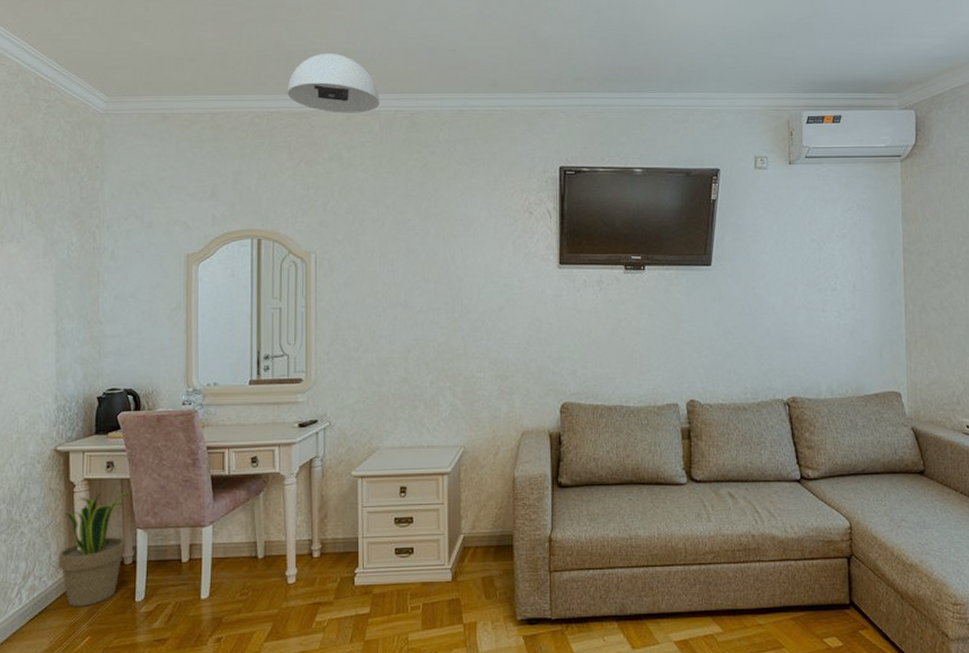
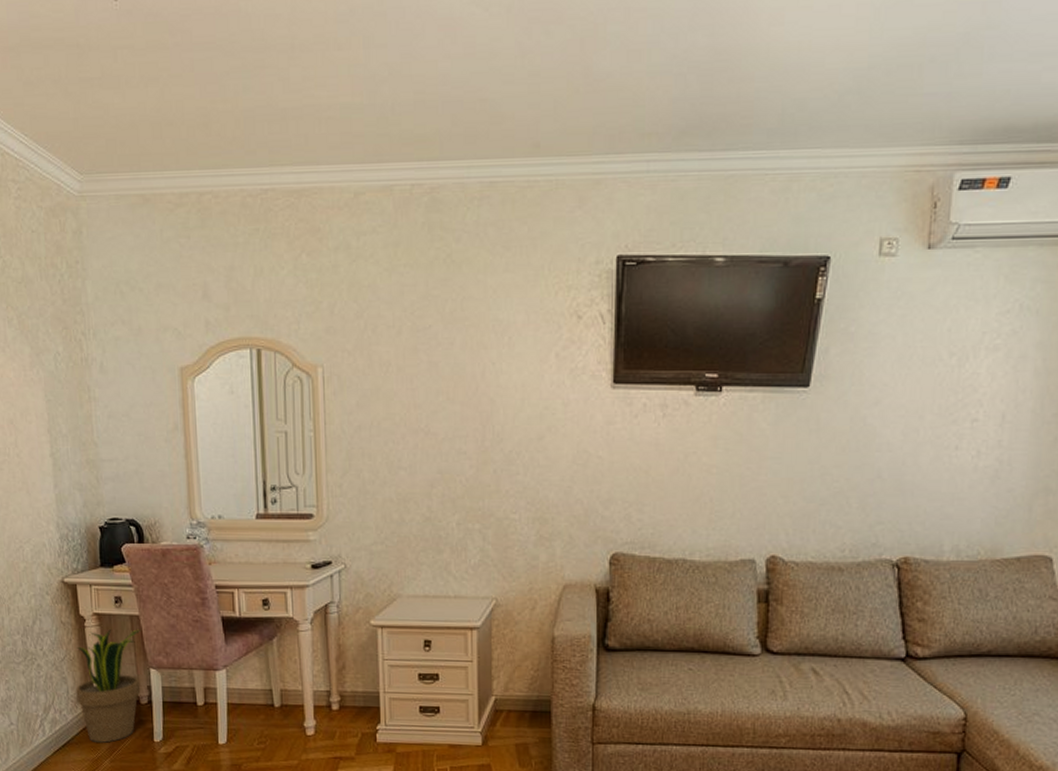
ceiling light: present [287,53,380,113] -> none [282,109,393,190]

